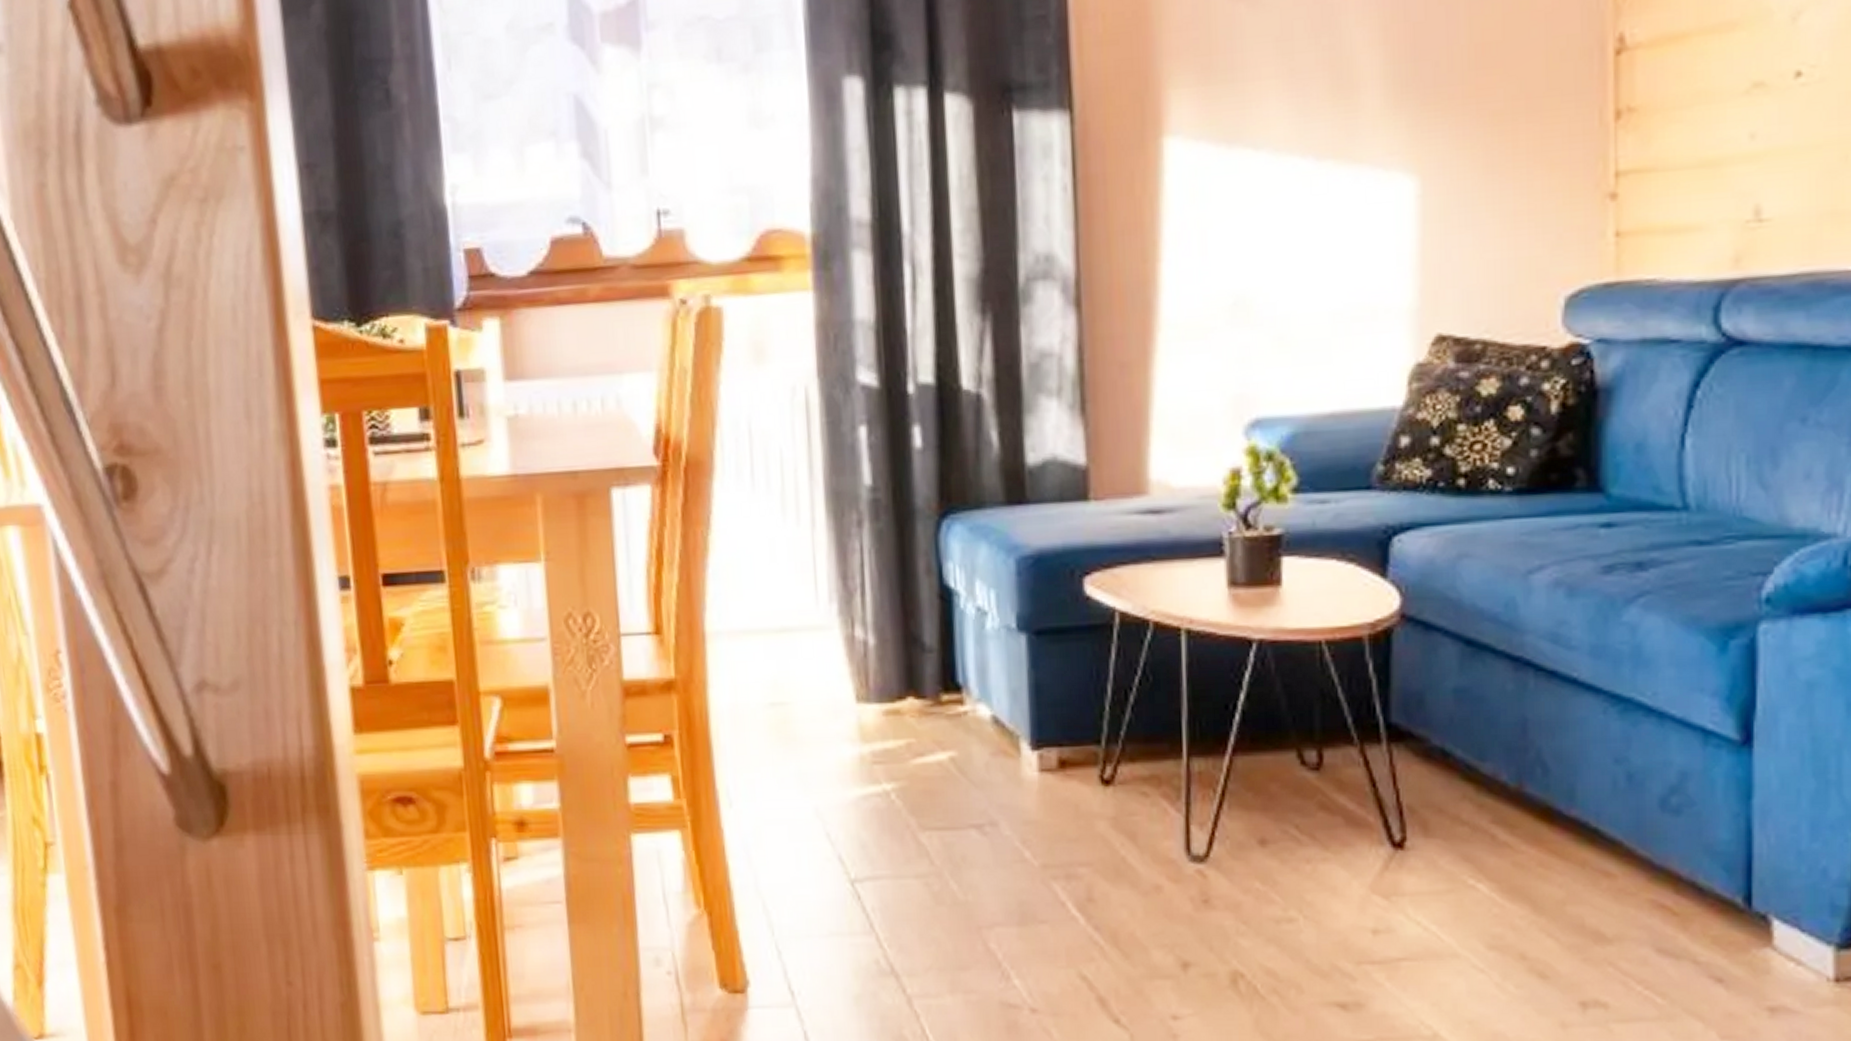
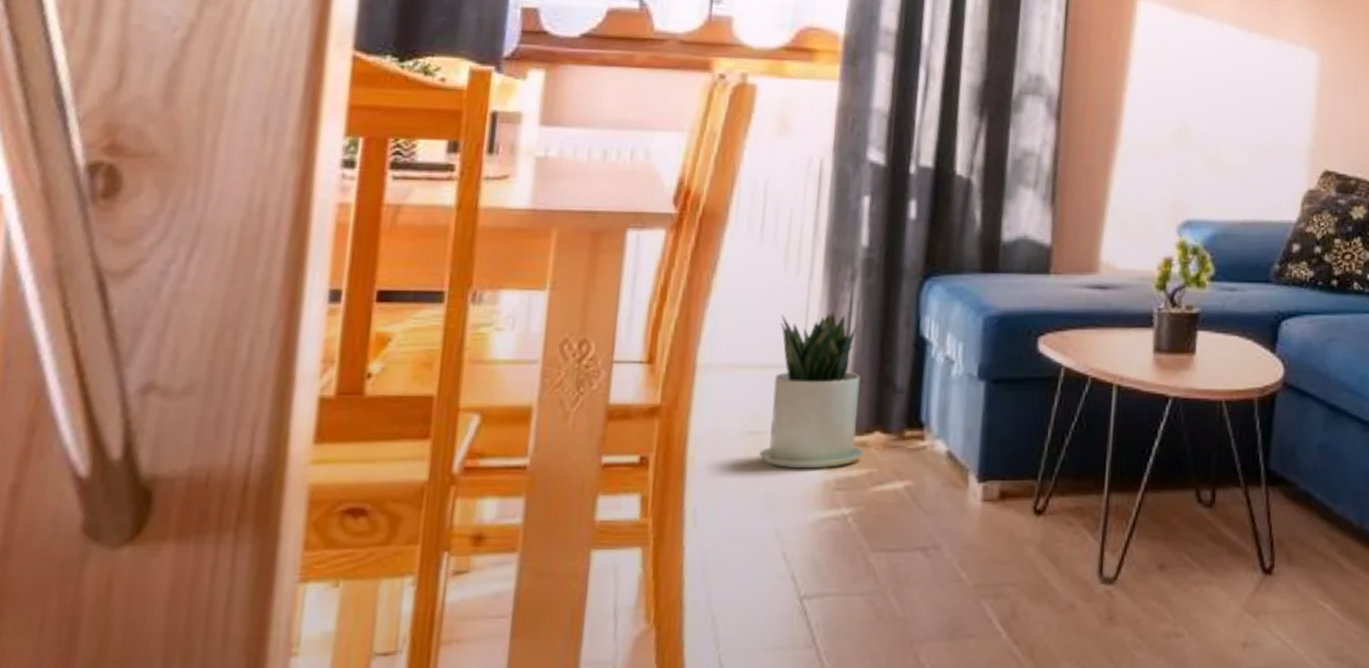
planter: none [785,563,899,742] -> present [759,311,865,469]

